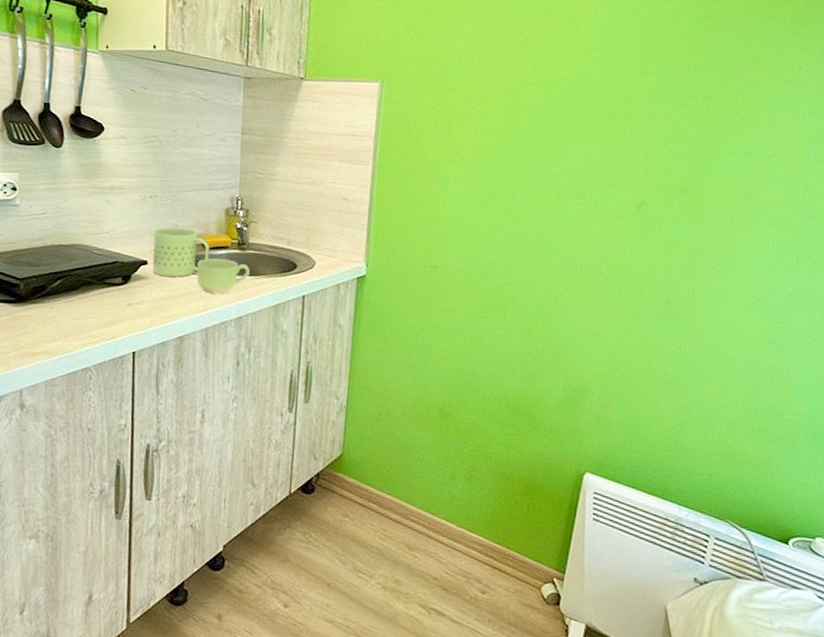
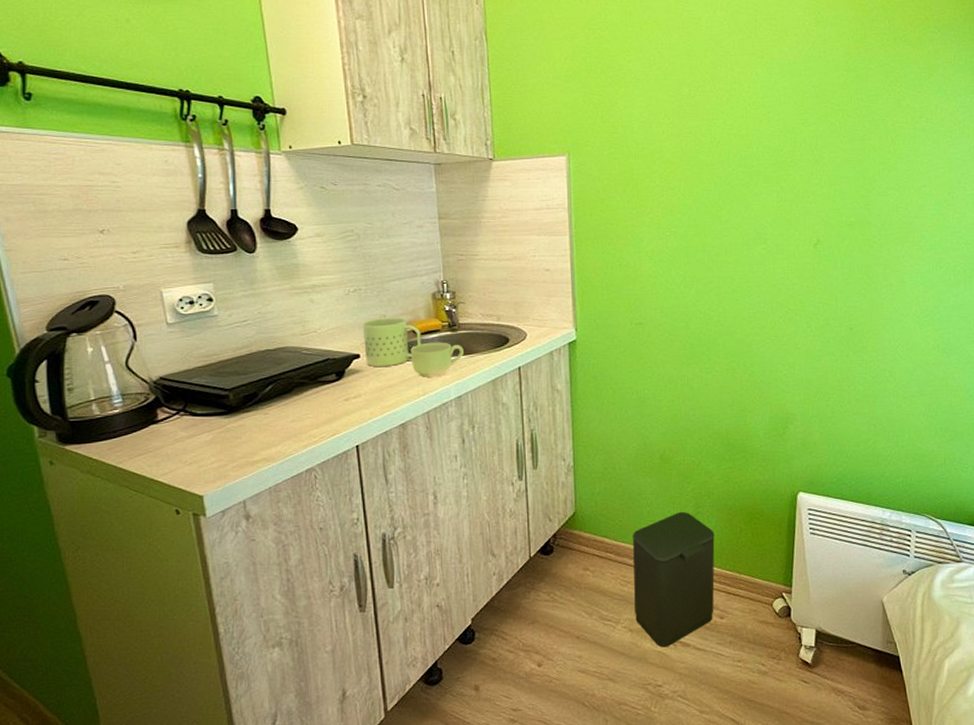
pedal bin: none [390,472,487,613] -> present [633,512,715,648]

